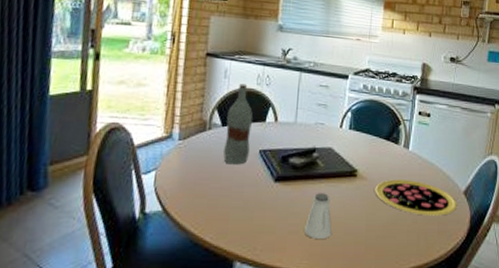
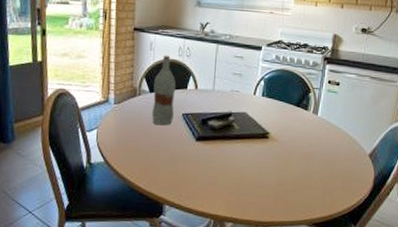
saltshaker: present [304,193,333,238] -> none [222,151,247,190]
pizza: present [375,179,457,216] -> none [285,141,362,175]

